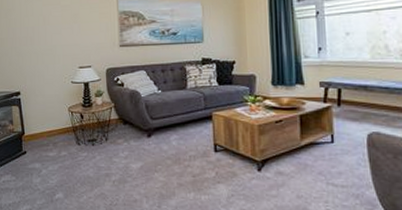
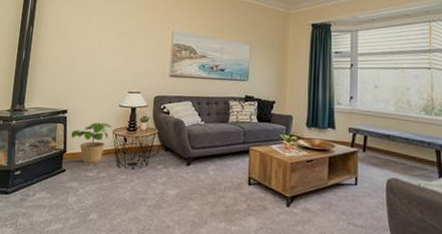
potted plant: none [27,102,67,143] -> present [71,122,113,163]

